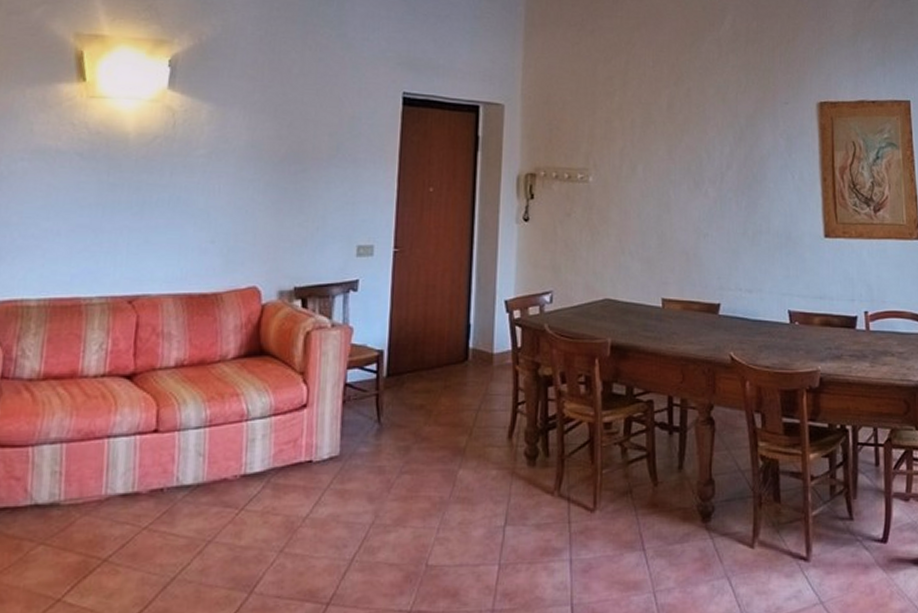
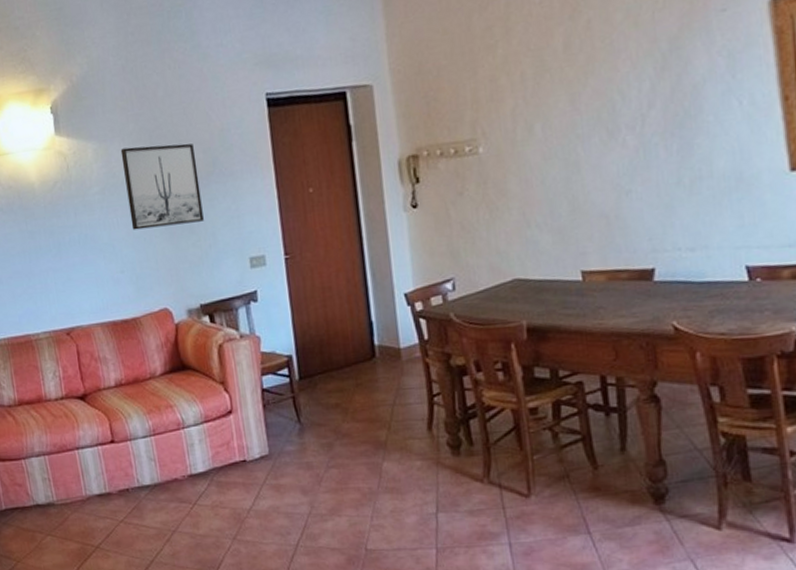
wall art: none [234,116,320,202] -> present [120,143,204,230]

